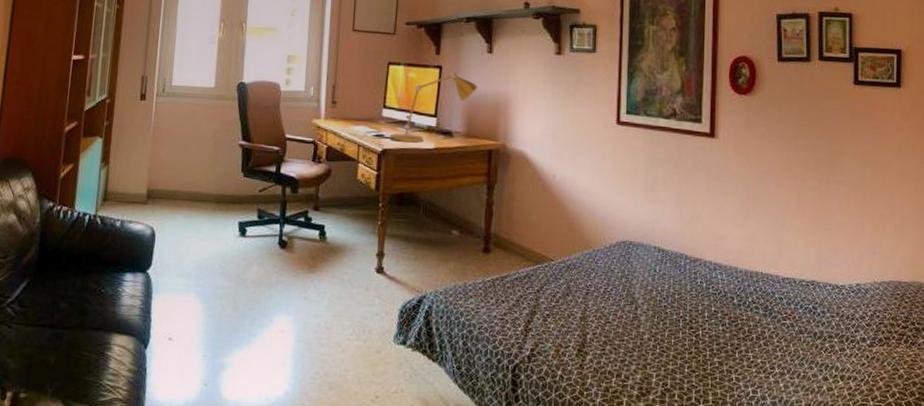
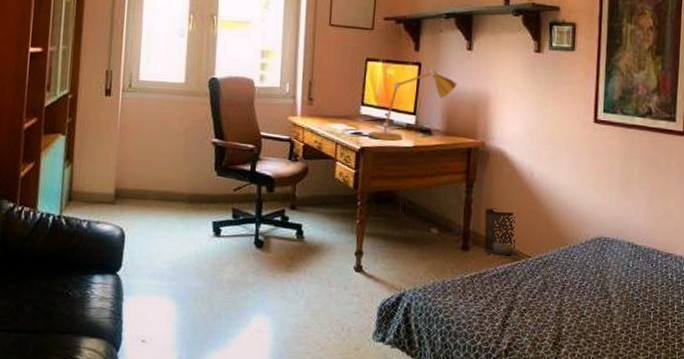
waste bin: none [506,210,541,260] -> present [484,208,518,257]

